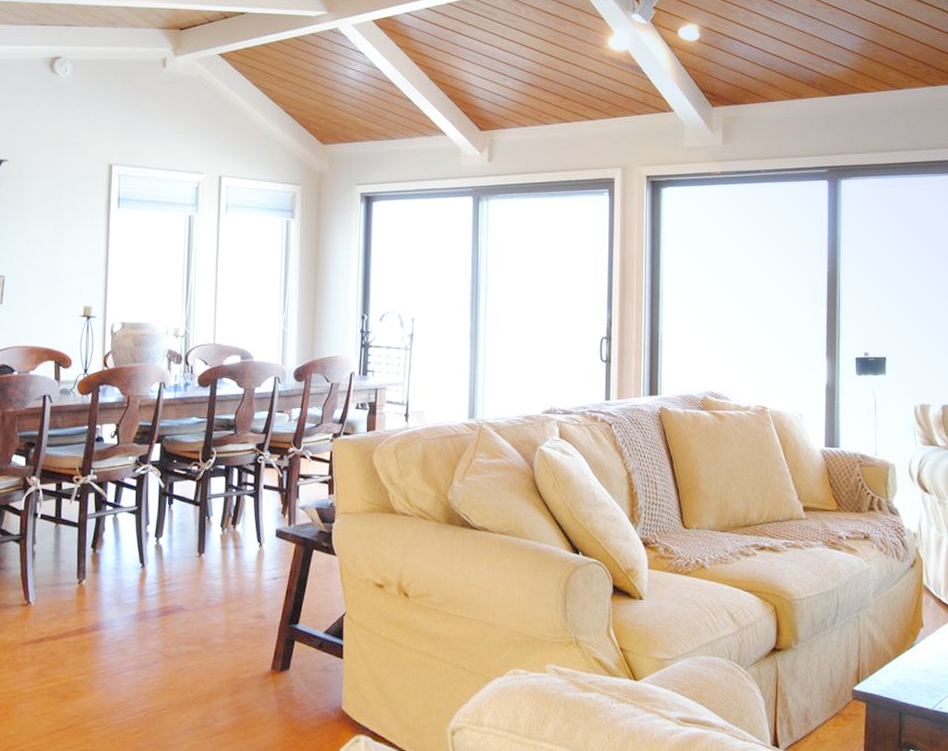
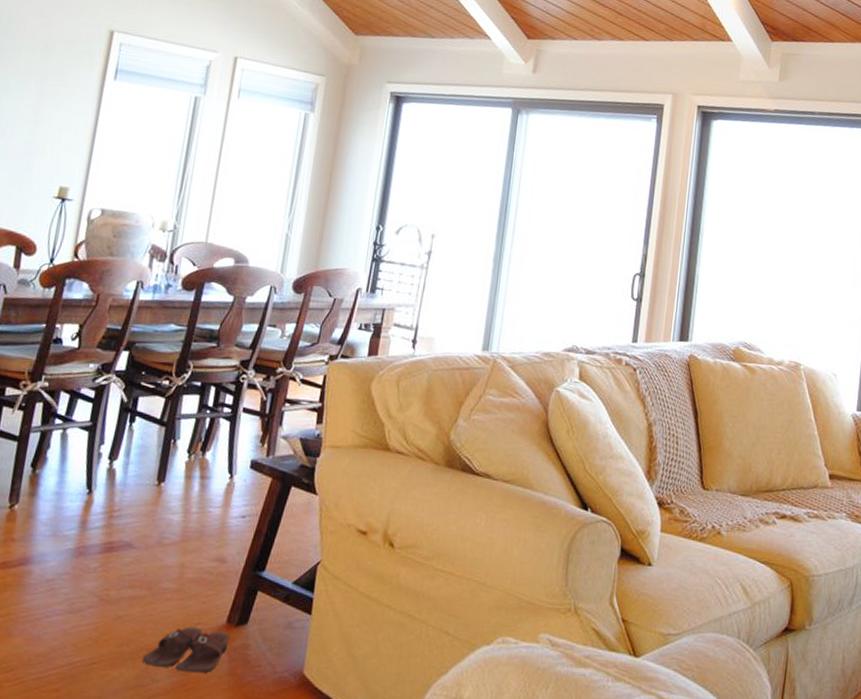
flip-flop: none [205,674,275,713] -> present [143,626,230,673]

